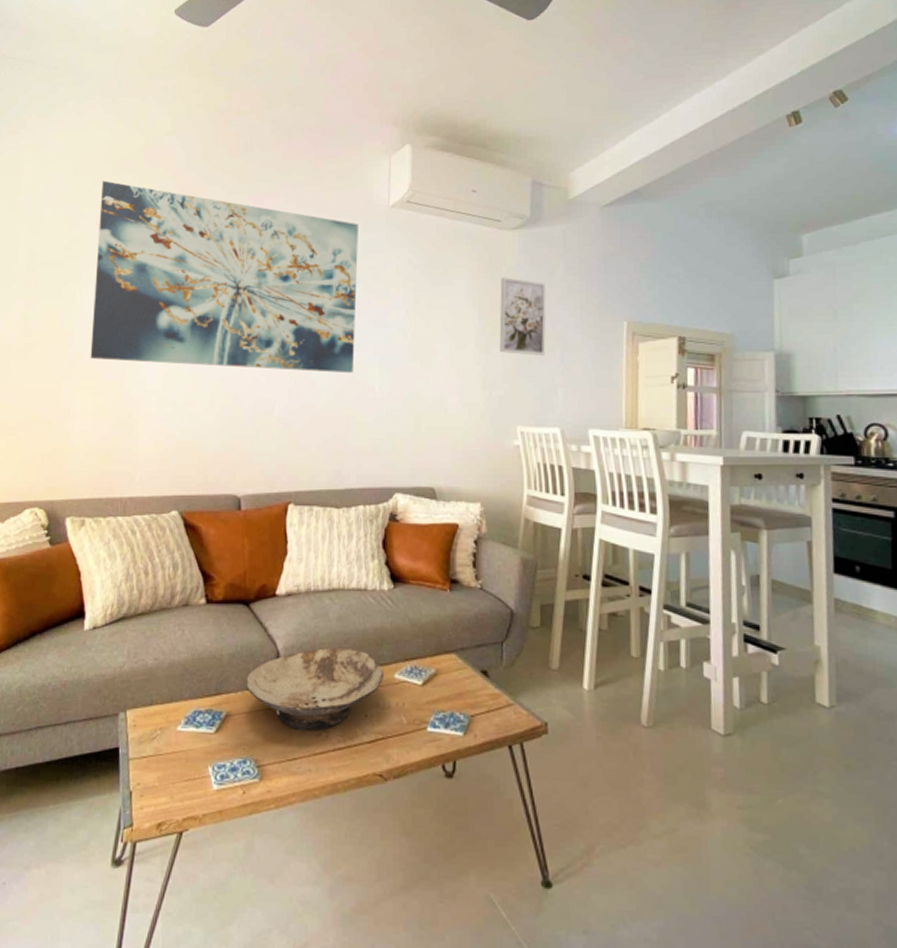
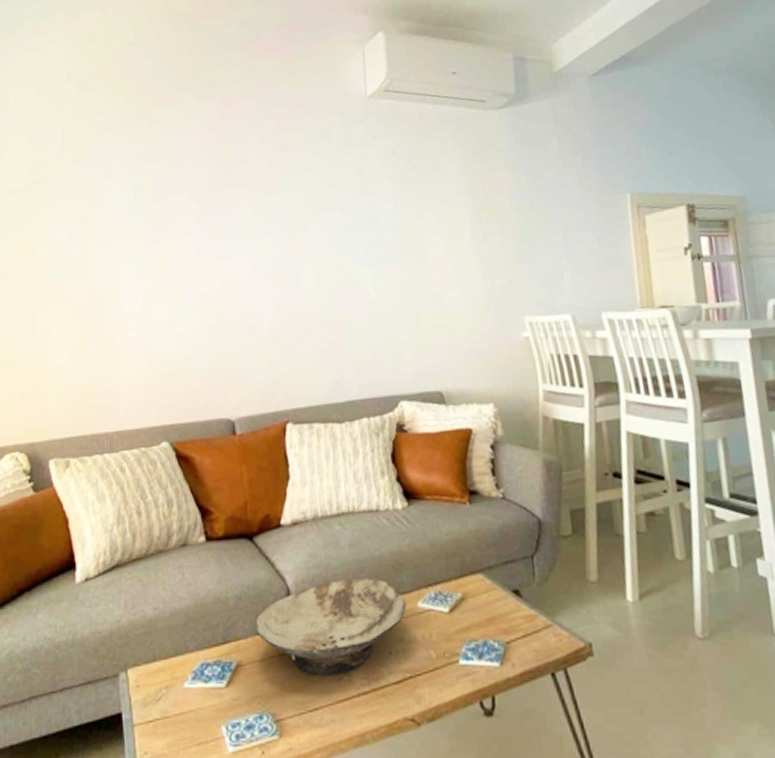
wall art: present [90,180,358,374] -> none [64,99,344,287]
wall art: present [499,277,546,356] -> none [491,159,546,240]

